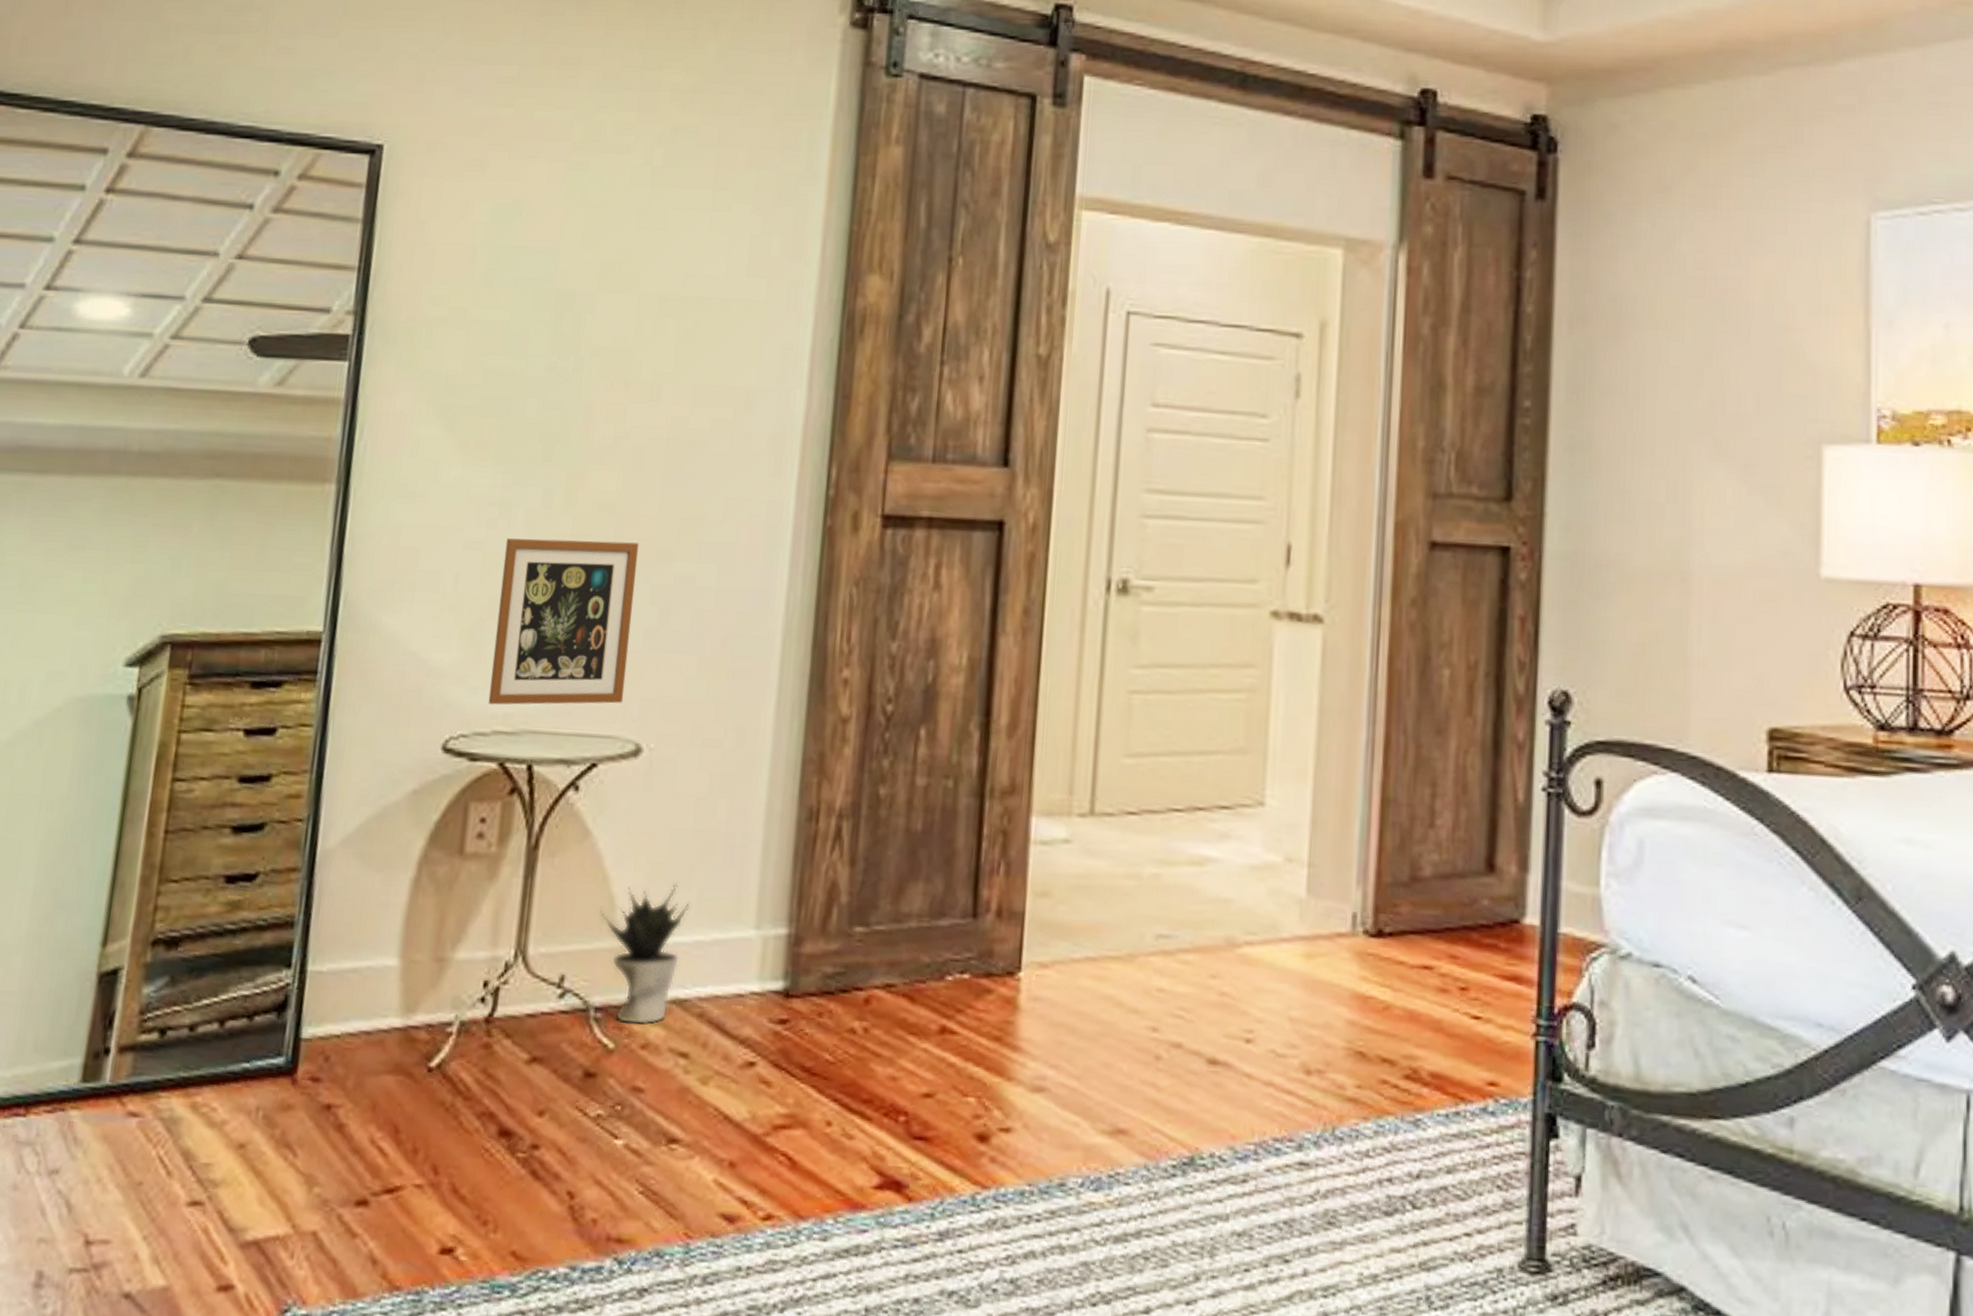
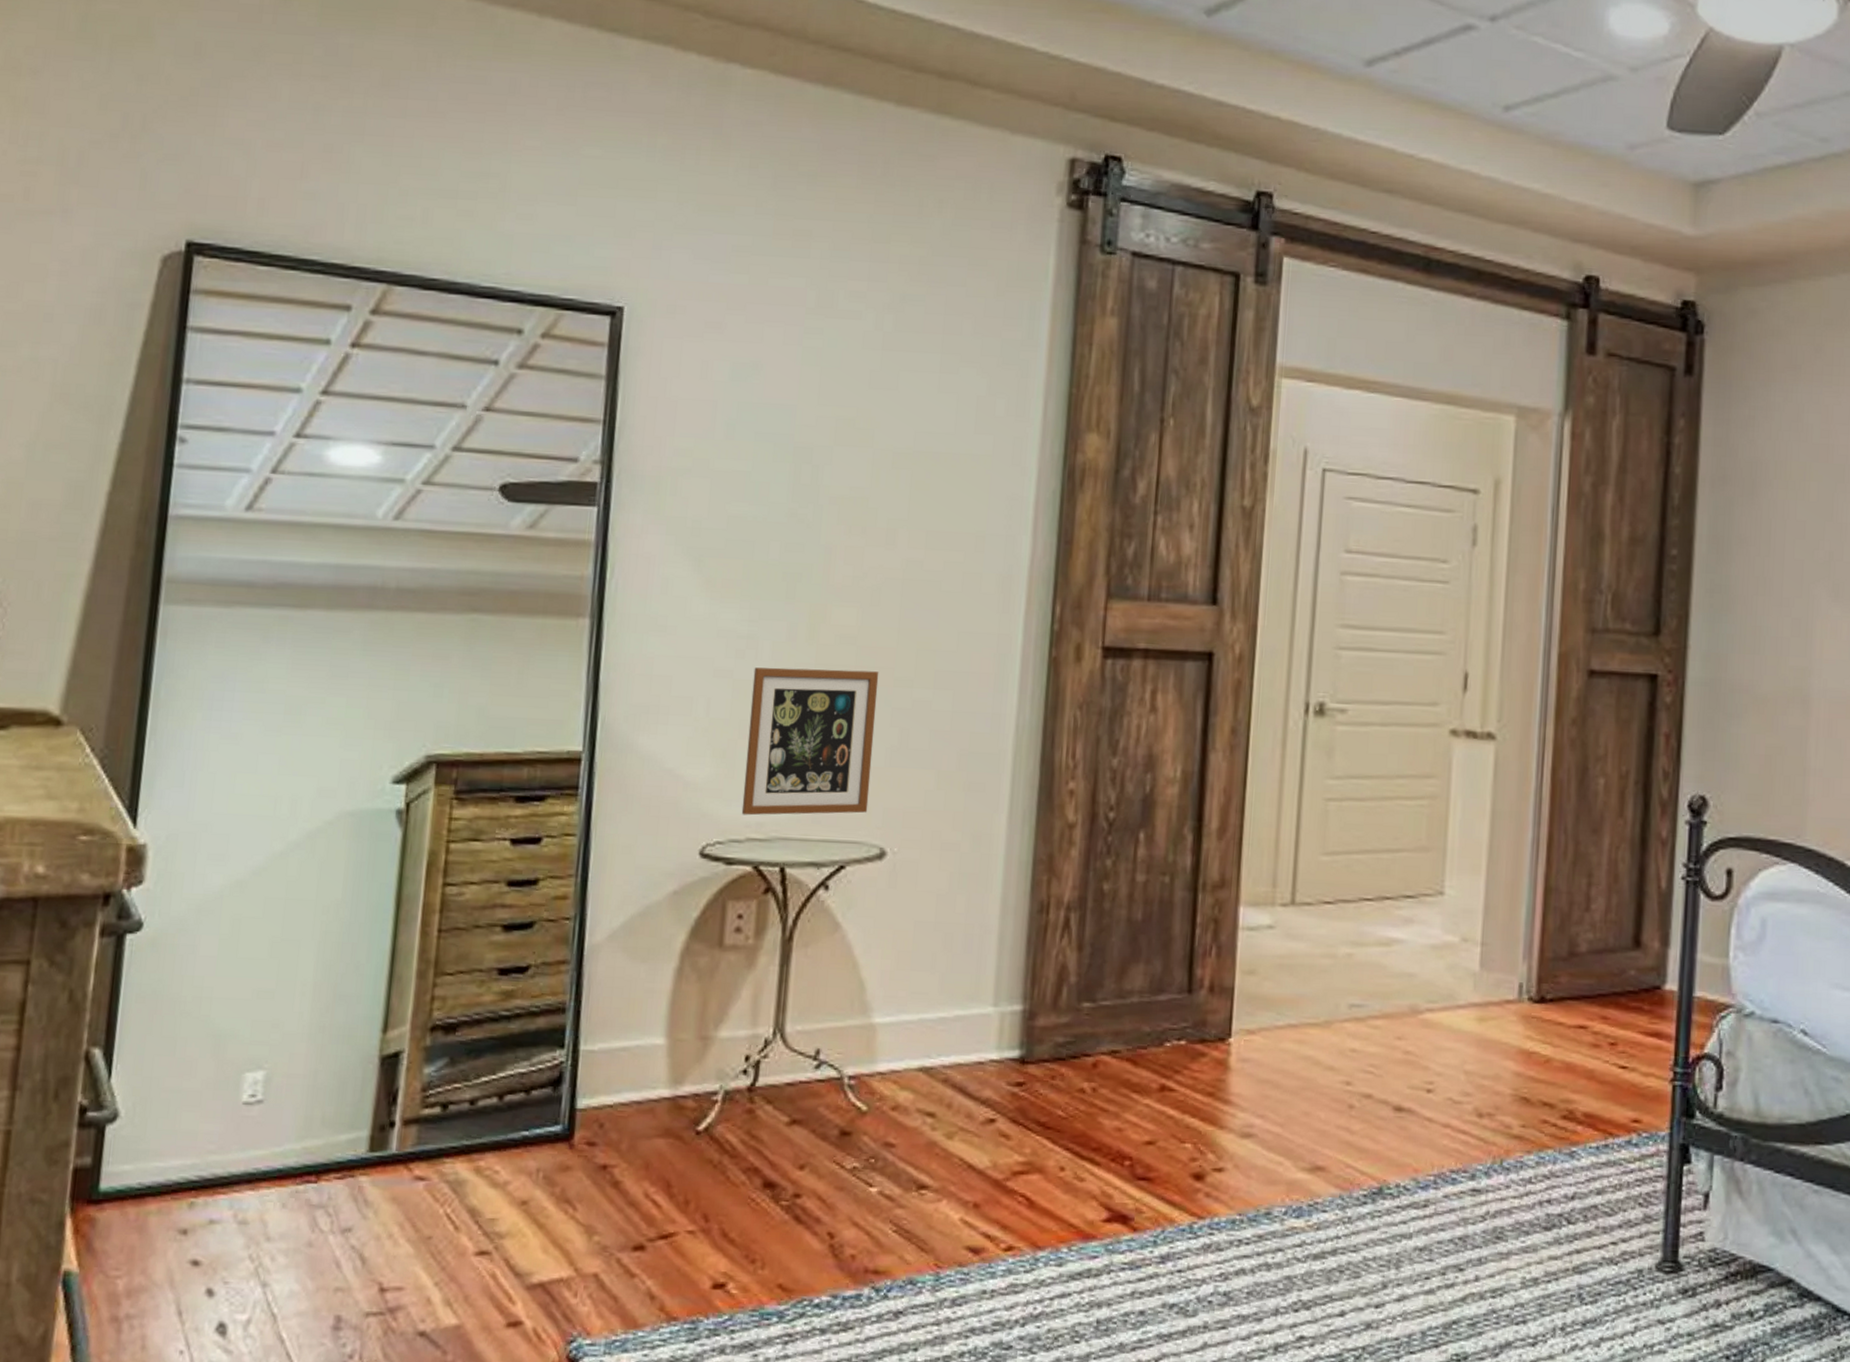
potted plant: present [600,883,690,1026] -> none [851,968,933,1091]

